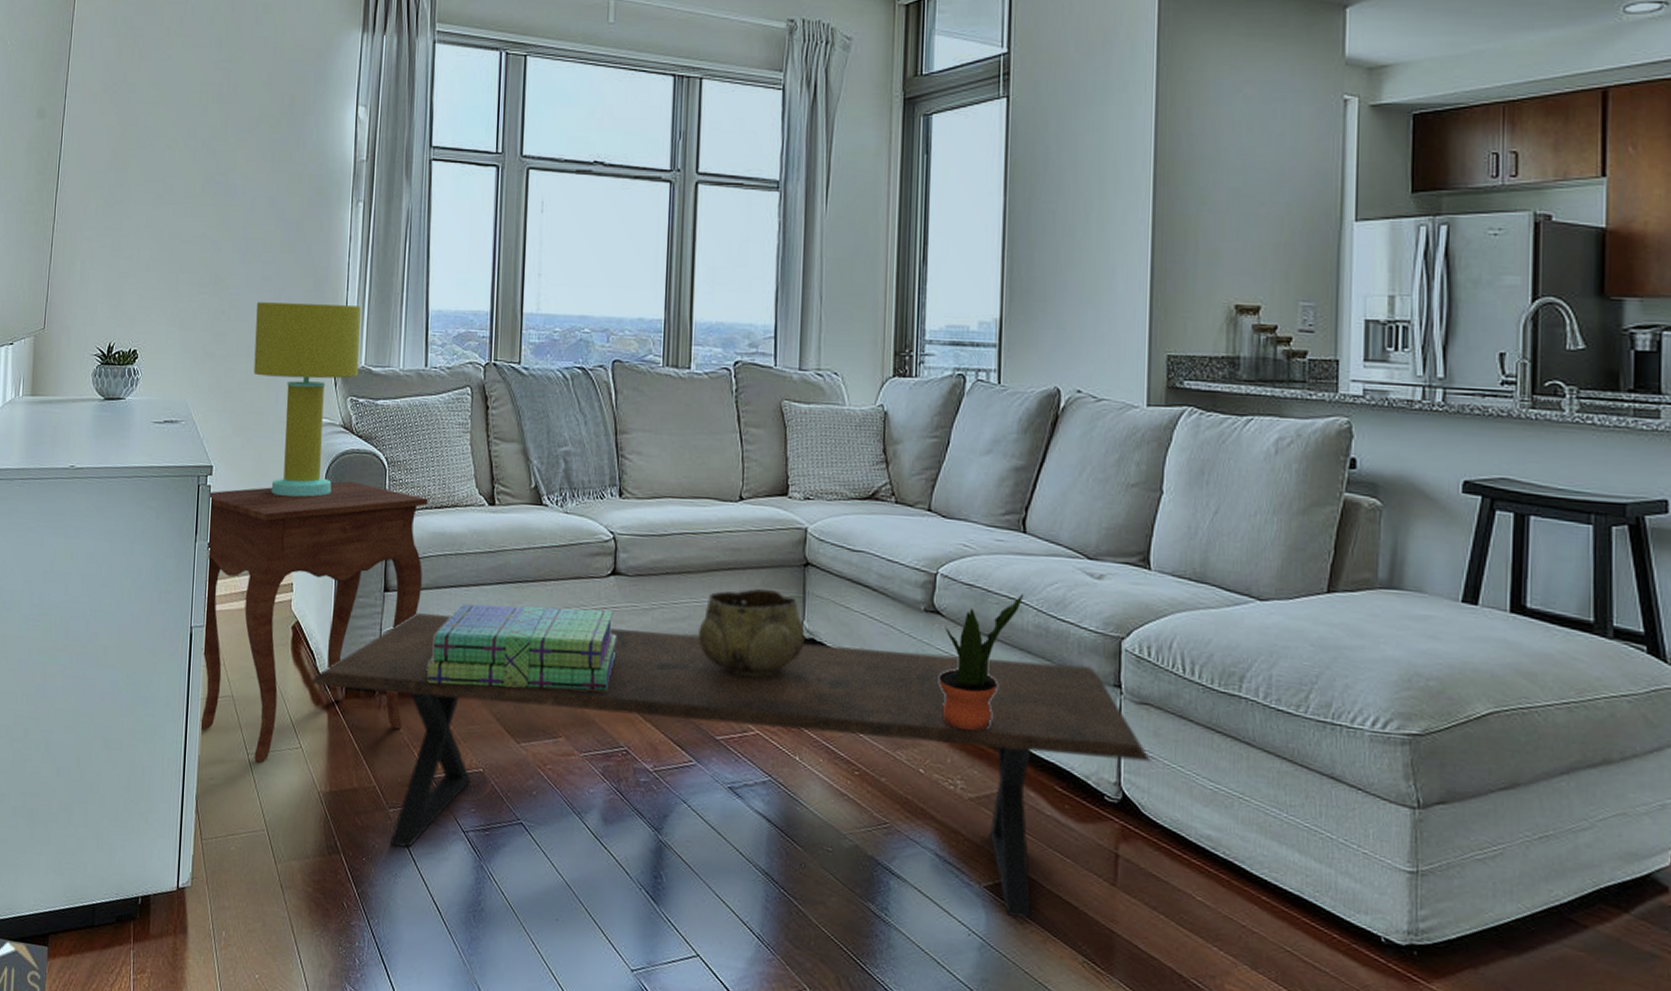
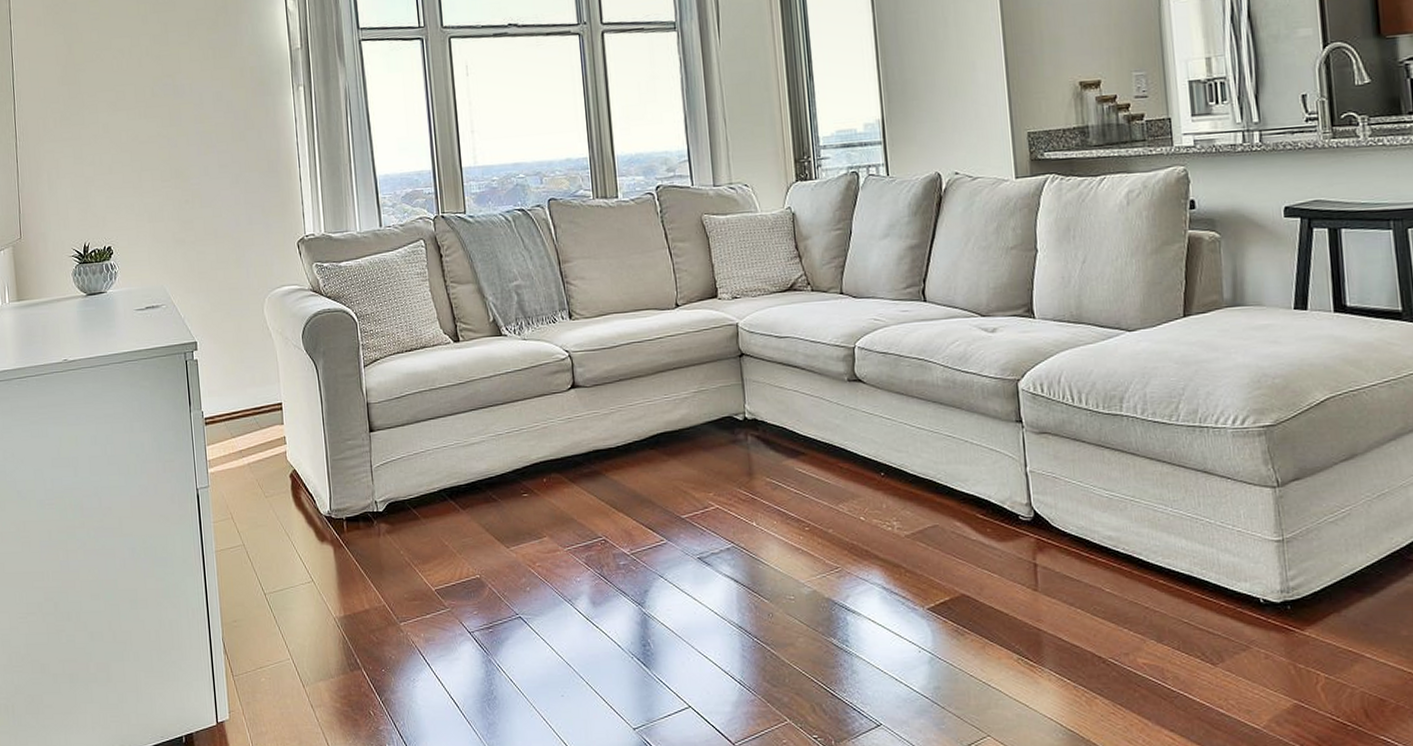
side table: present [200,481,429,763] -> none [196,338,404,600]
table lamp: present [253,302,361,498] -> none [218,180,320,360]
coffee table: present [308,613,1151,919] -> none [311,407,1054,655]
stack of books: present [427,604,617,691] -> none [417,420,585,508]
decorative bowl: present [698,589,806,677] -> none [654,382,749,459]
potted plant: present [938,593,1025,732] -> none [866,354,932,479]

